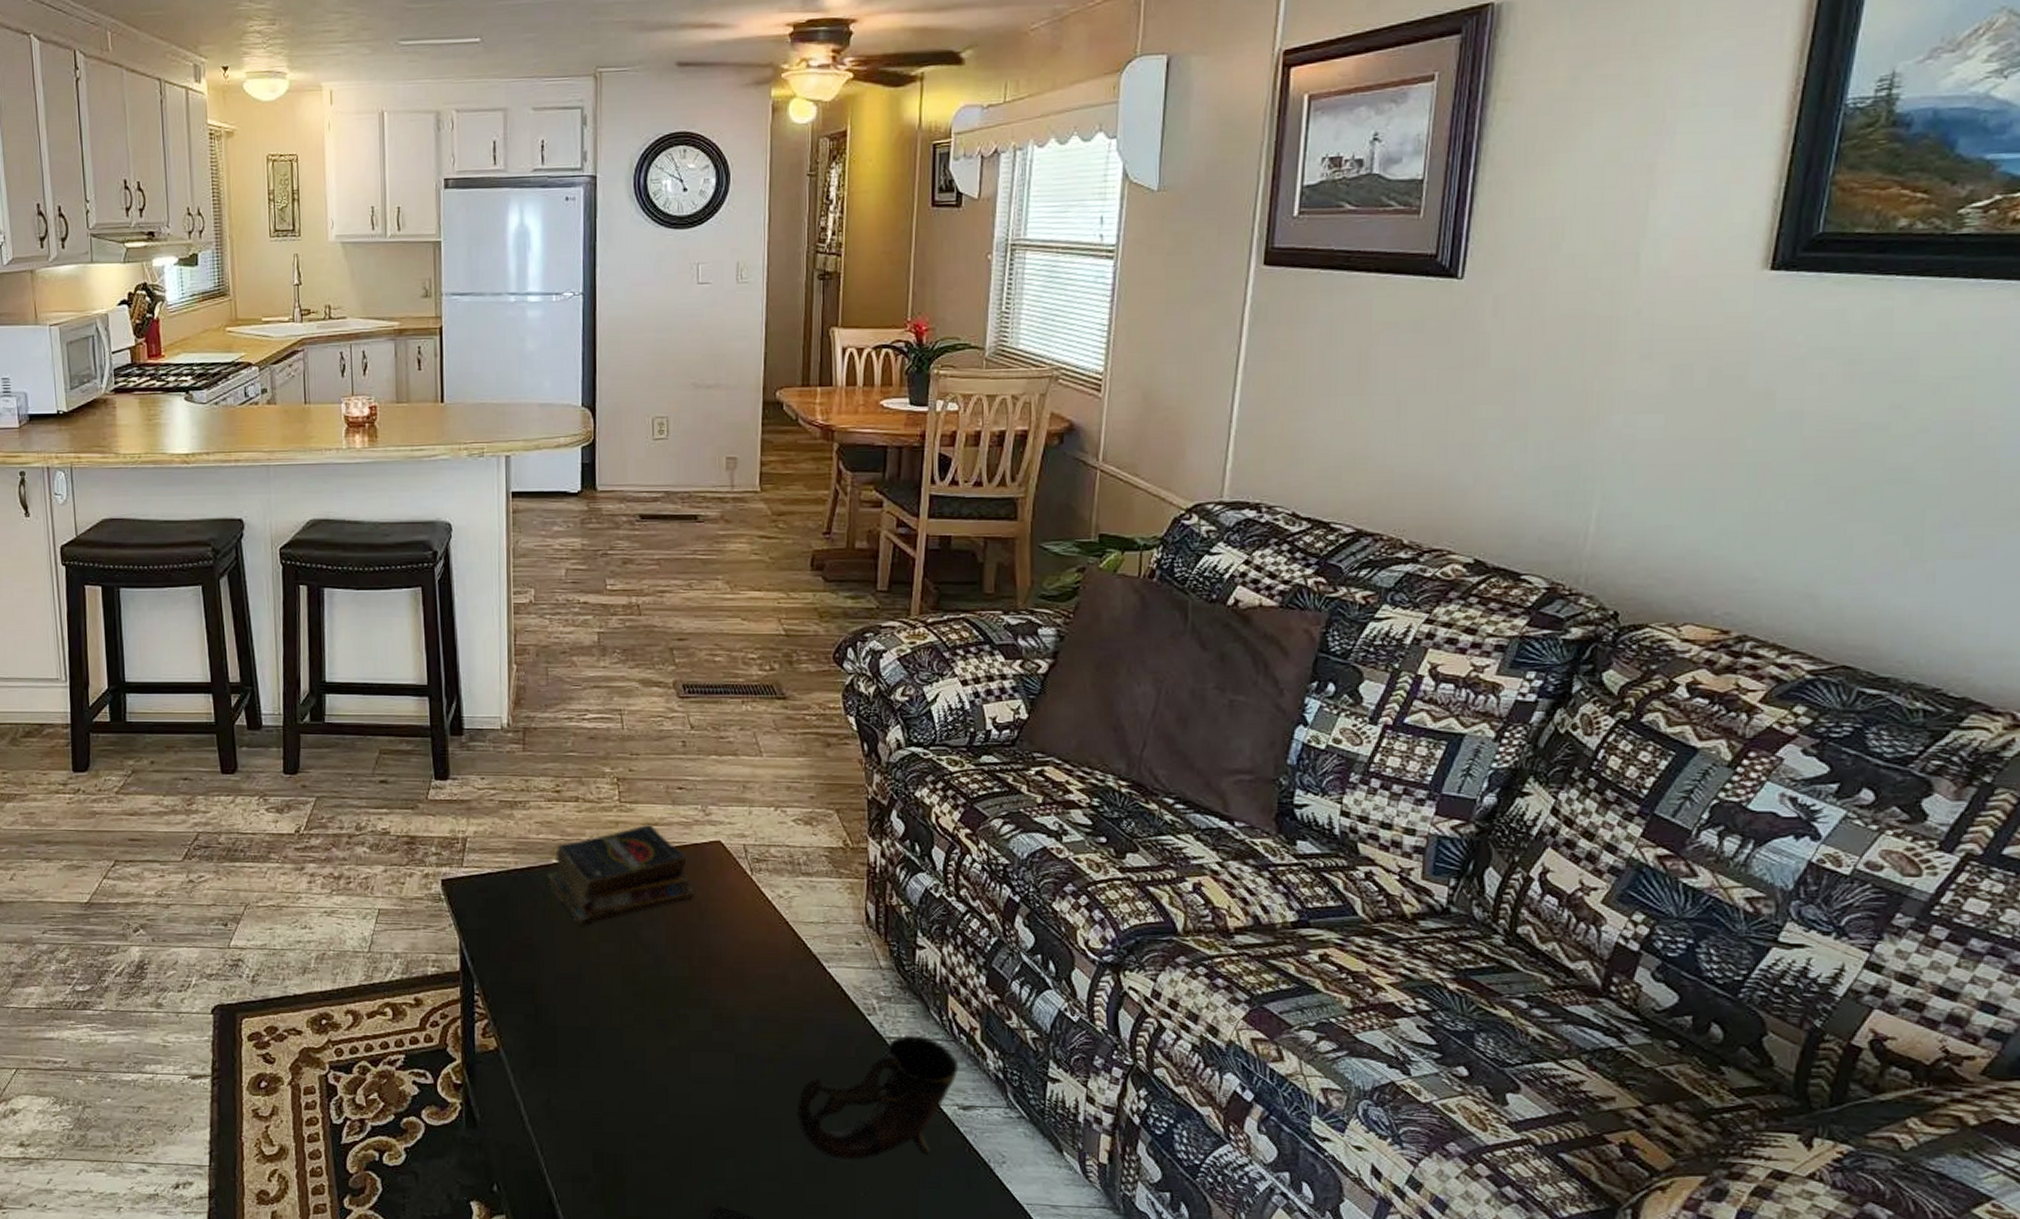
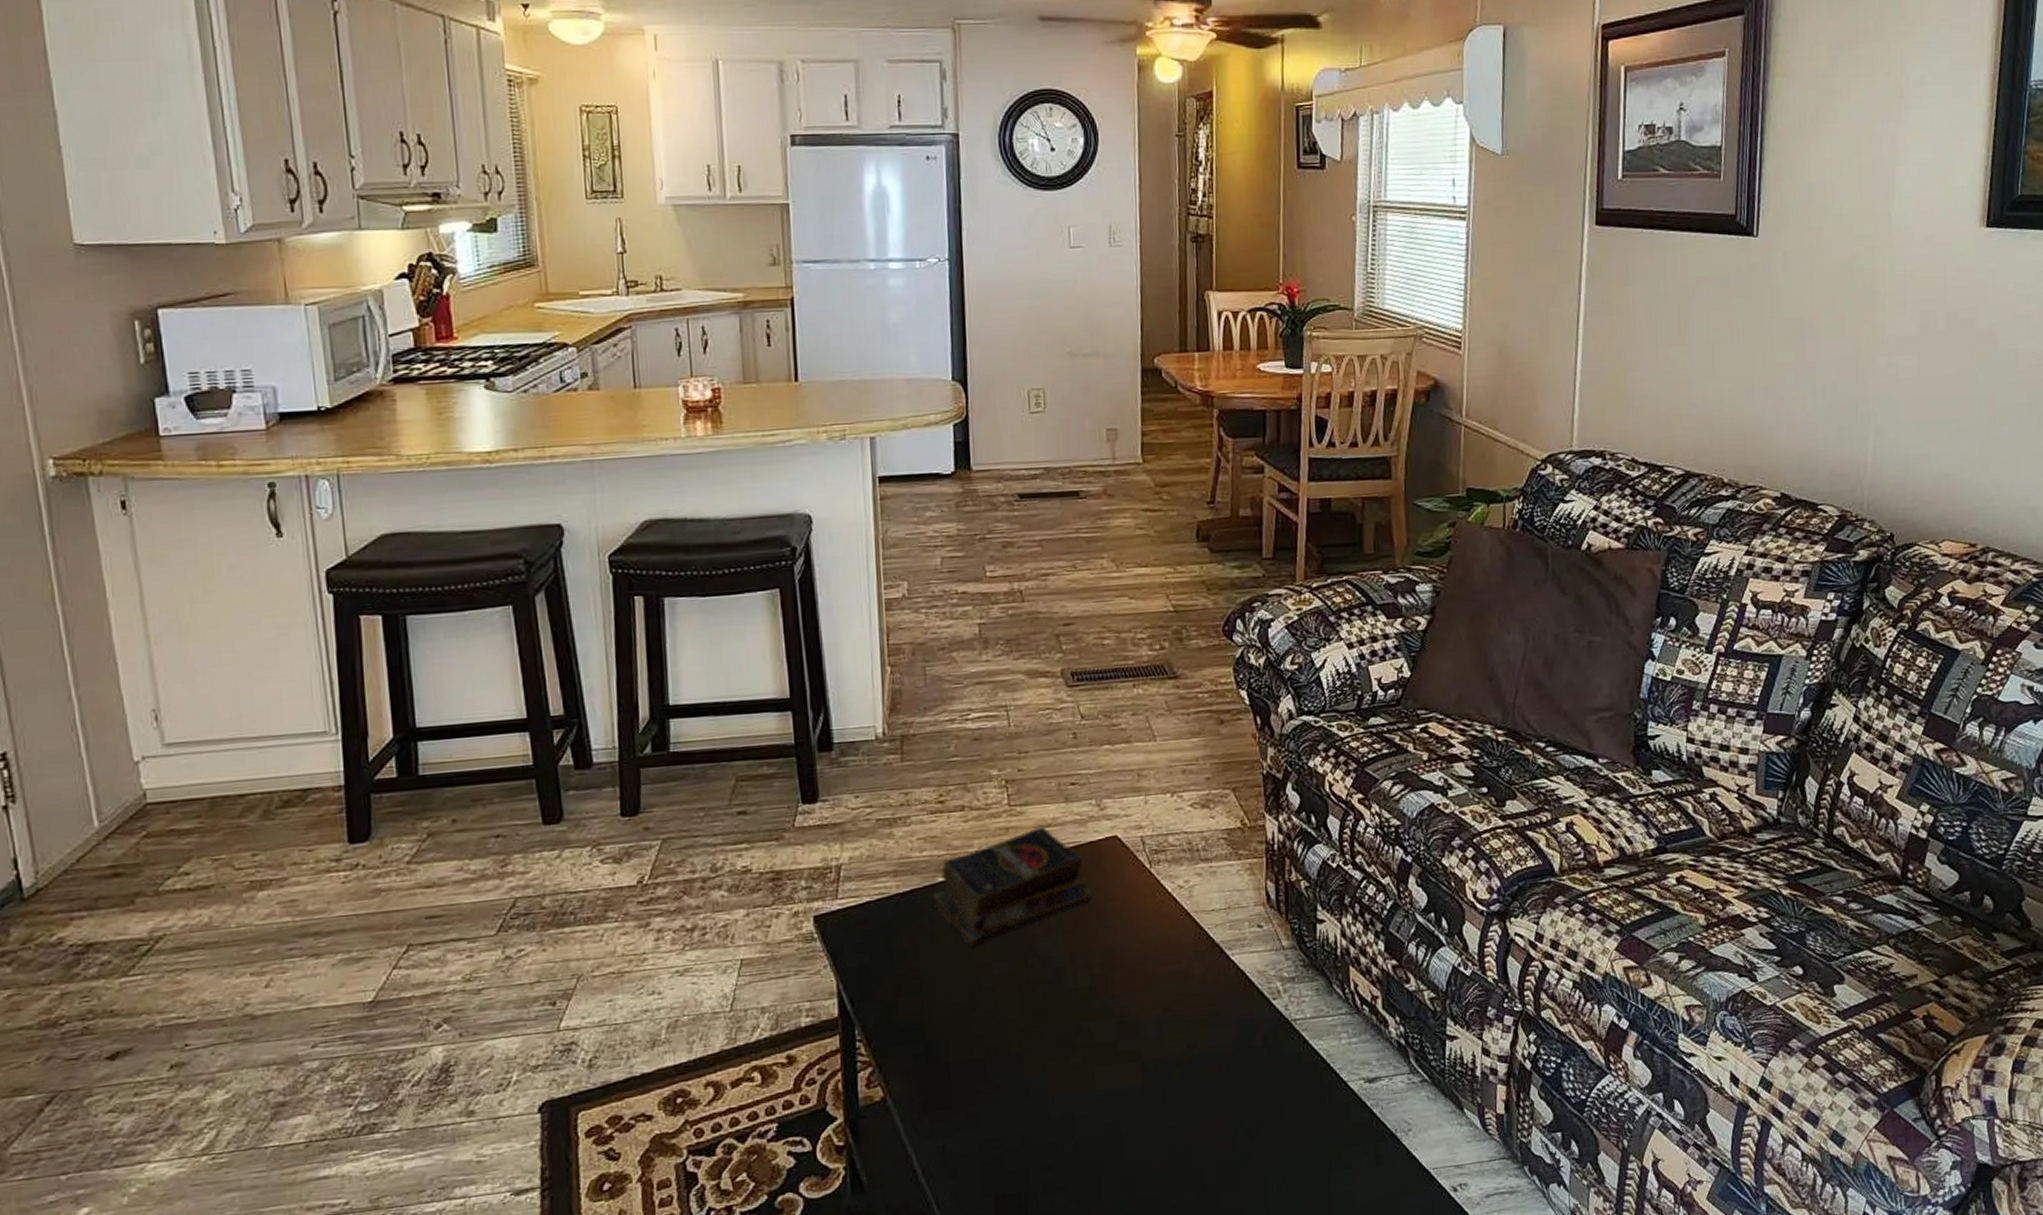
cup: present [795,1034,959,1161] -> none [1205,1013,1363,1157]

